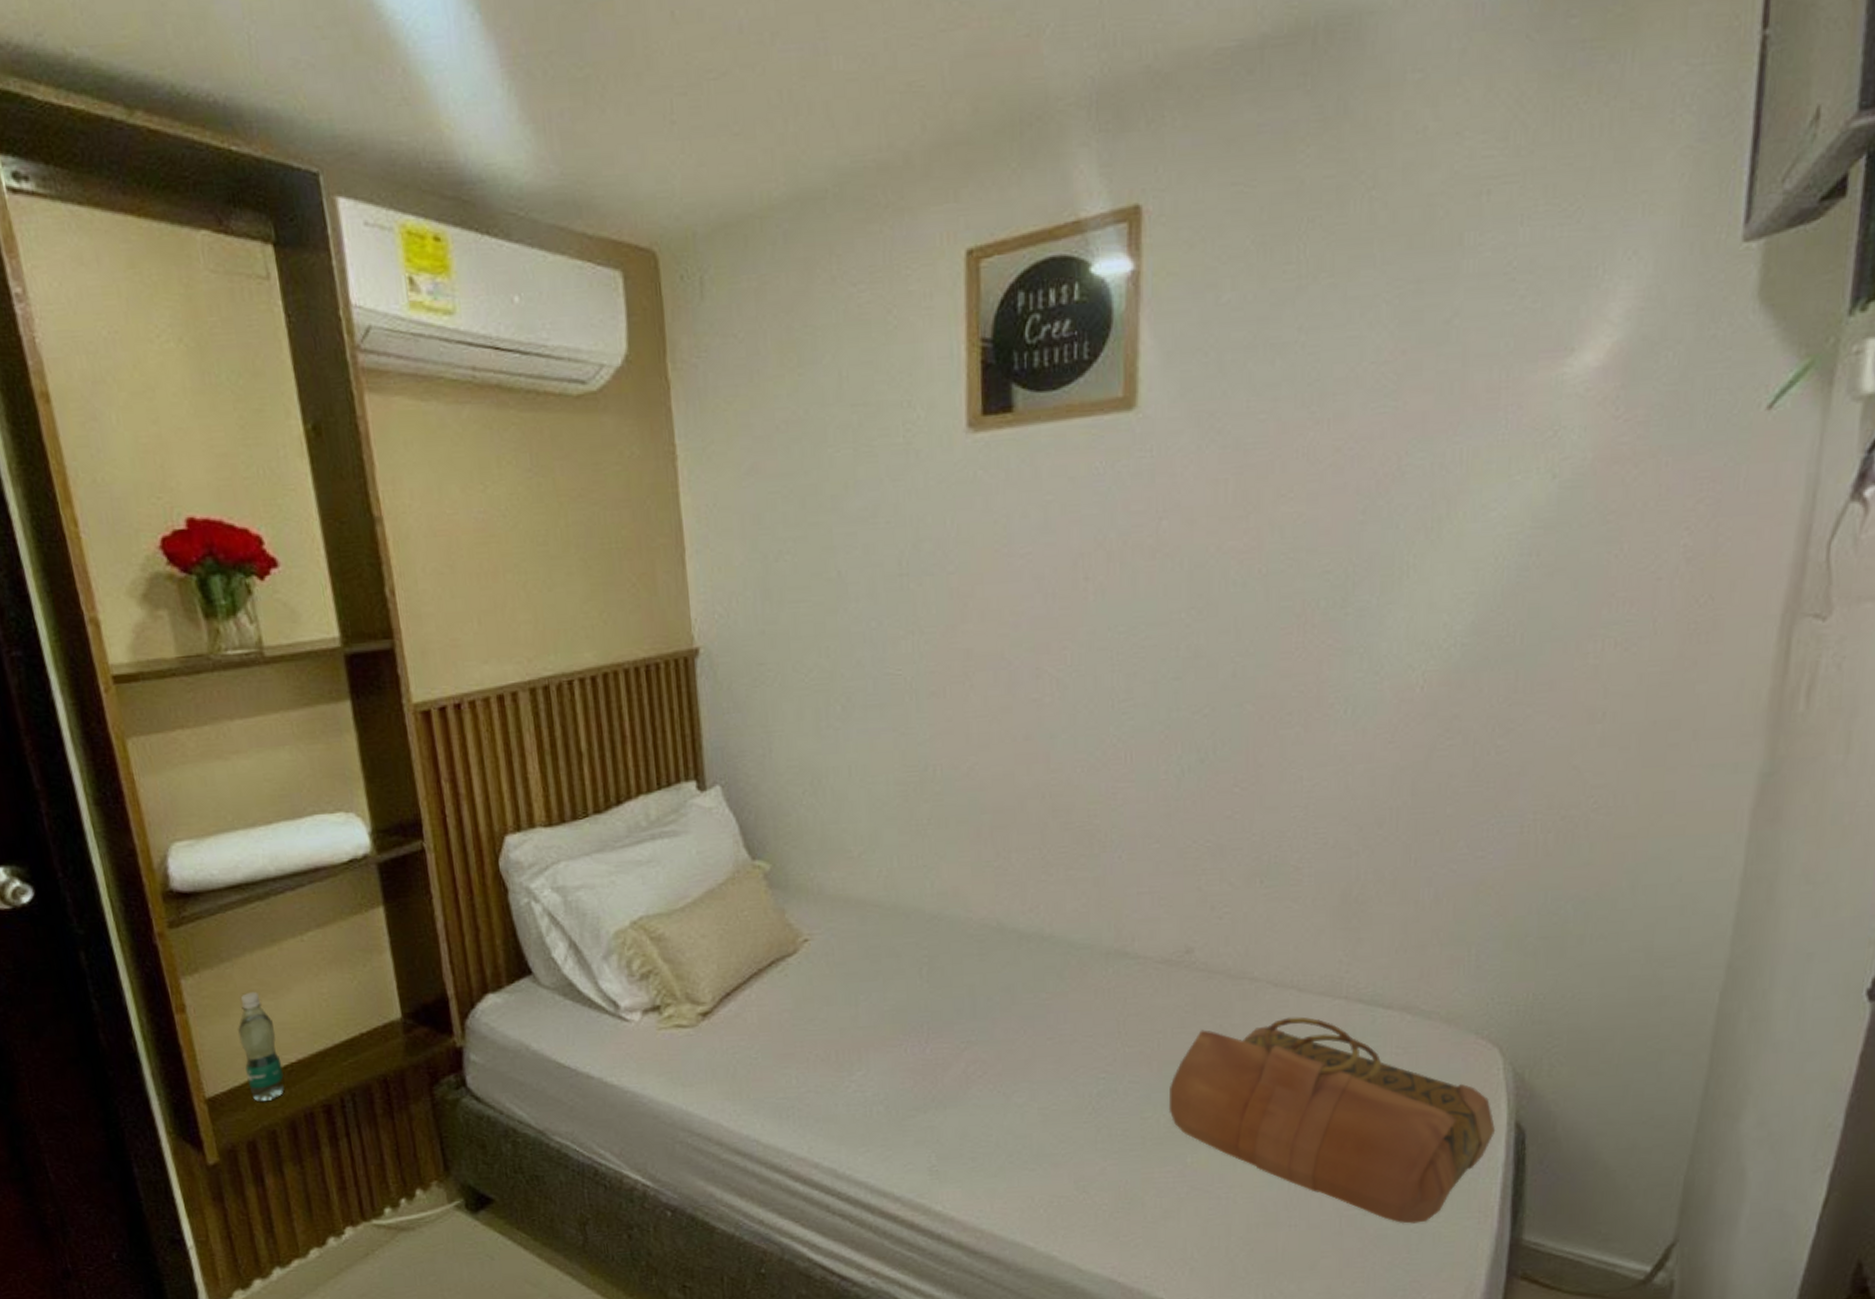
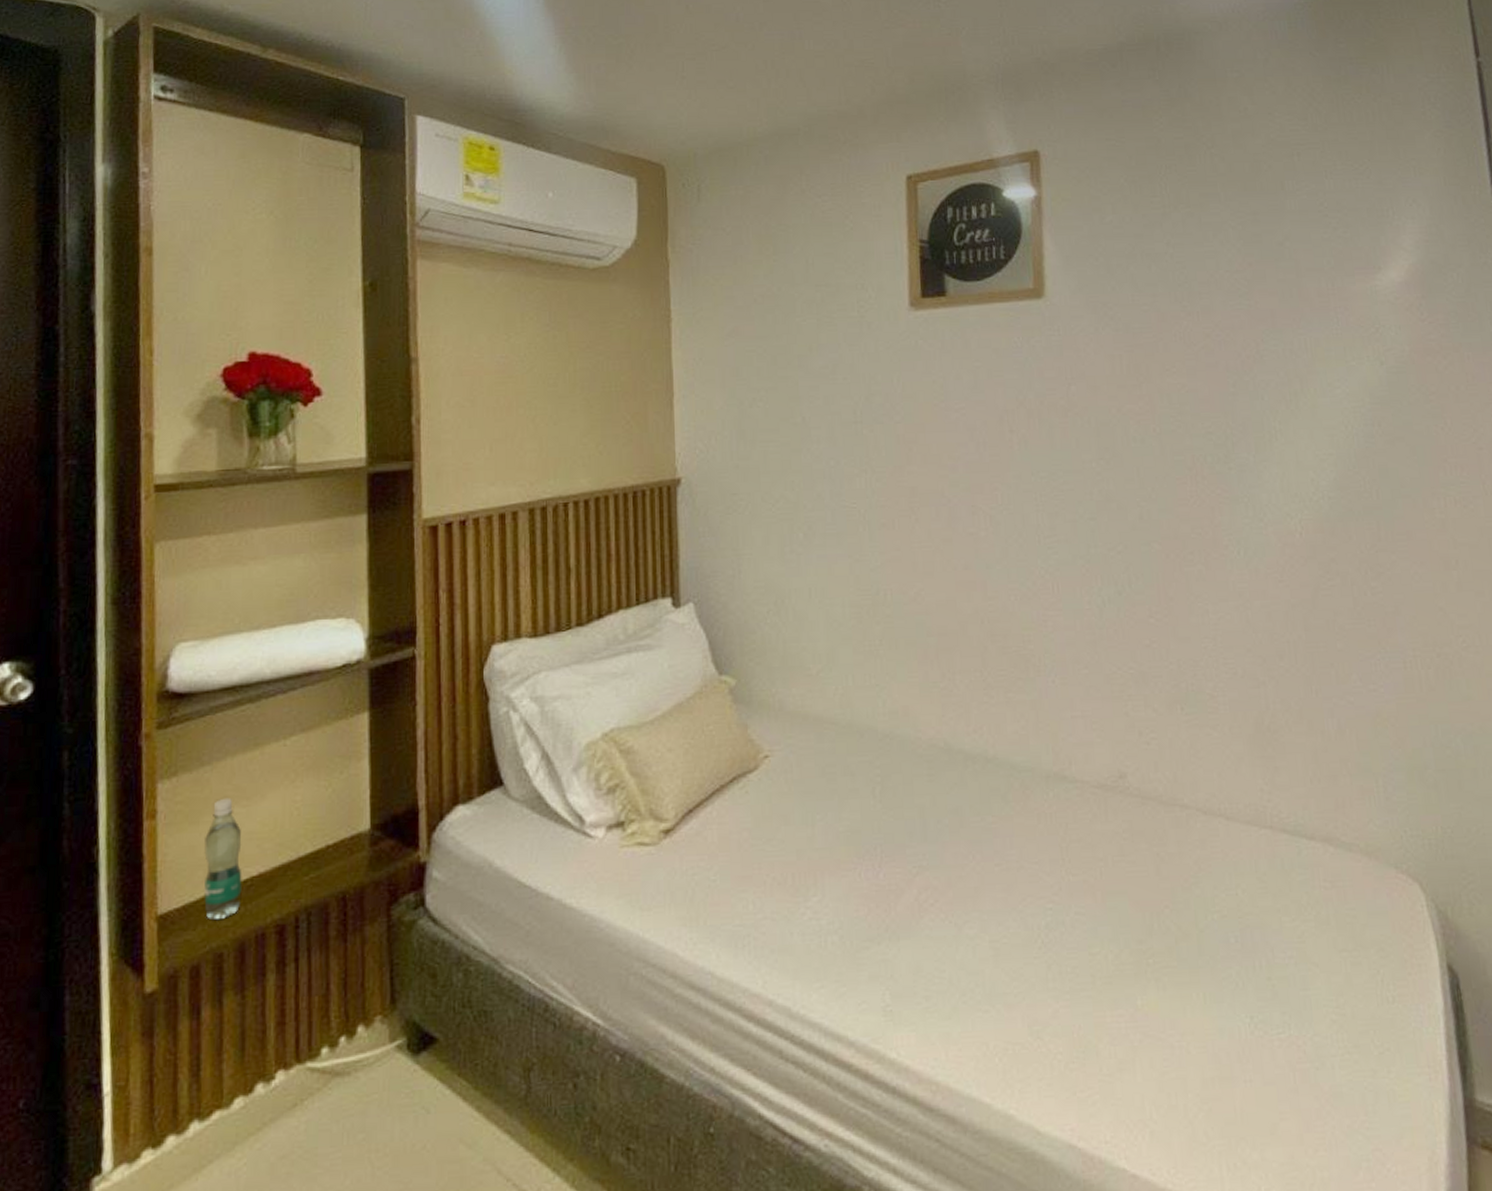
handbag: present [1168,1016,1496,1224] -> none [1114,846,1430,1081]

